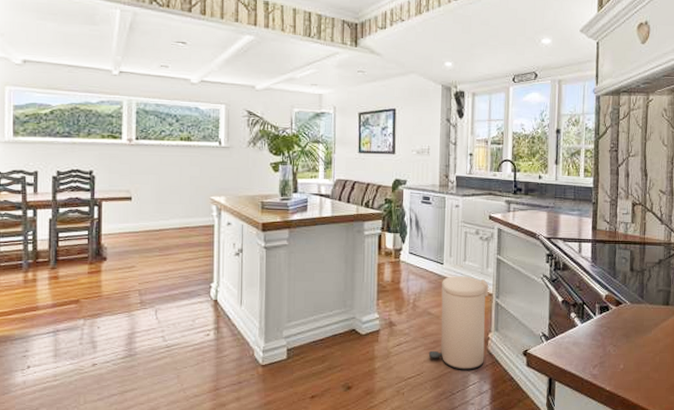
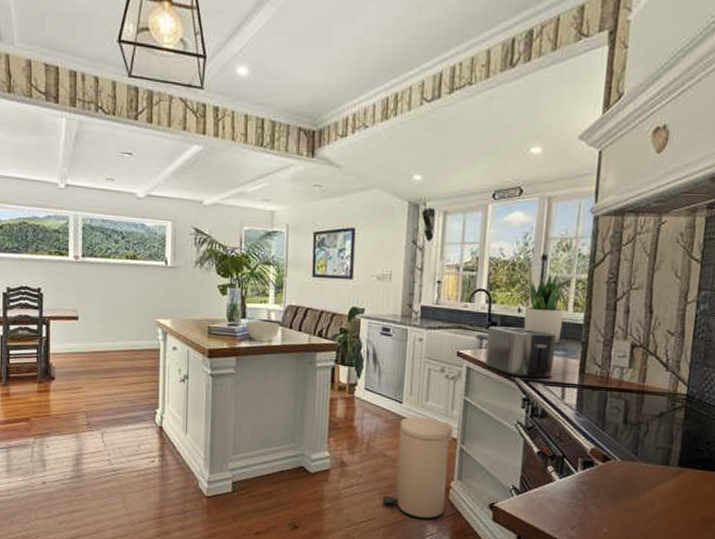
bowl: none [298,194,329,214] -> present [246,320,280,342]
toaster: none [514,192,571,236] -> present [485,326,556,379]
planter: none [544,145,576,205] -> present [523,274,564,344]

